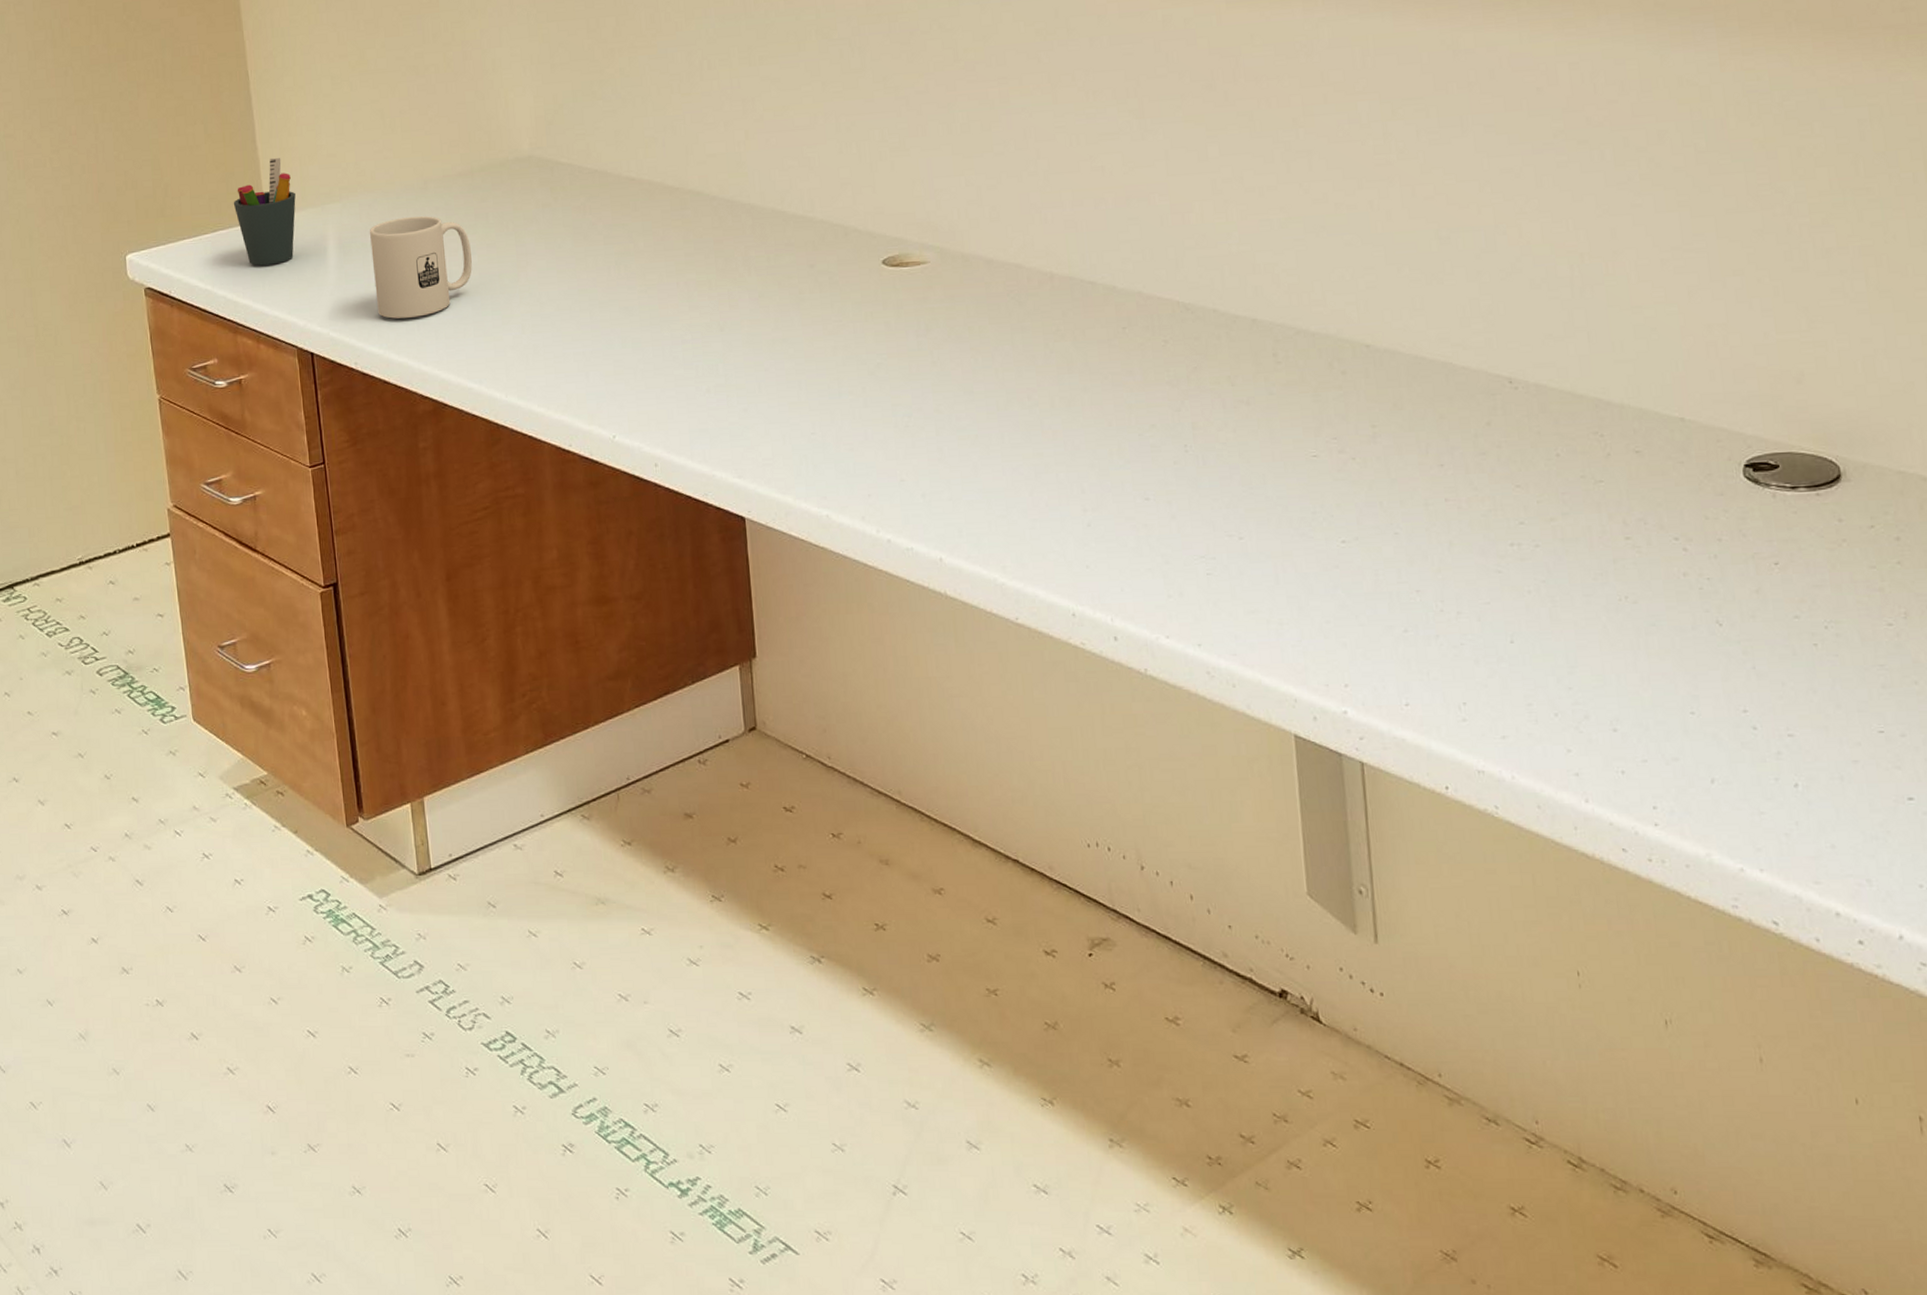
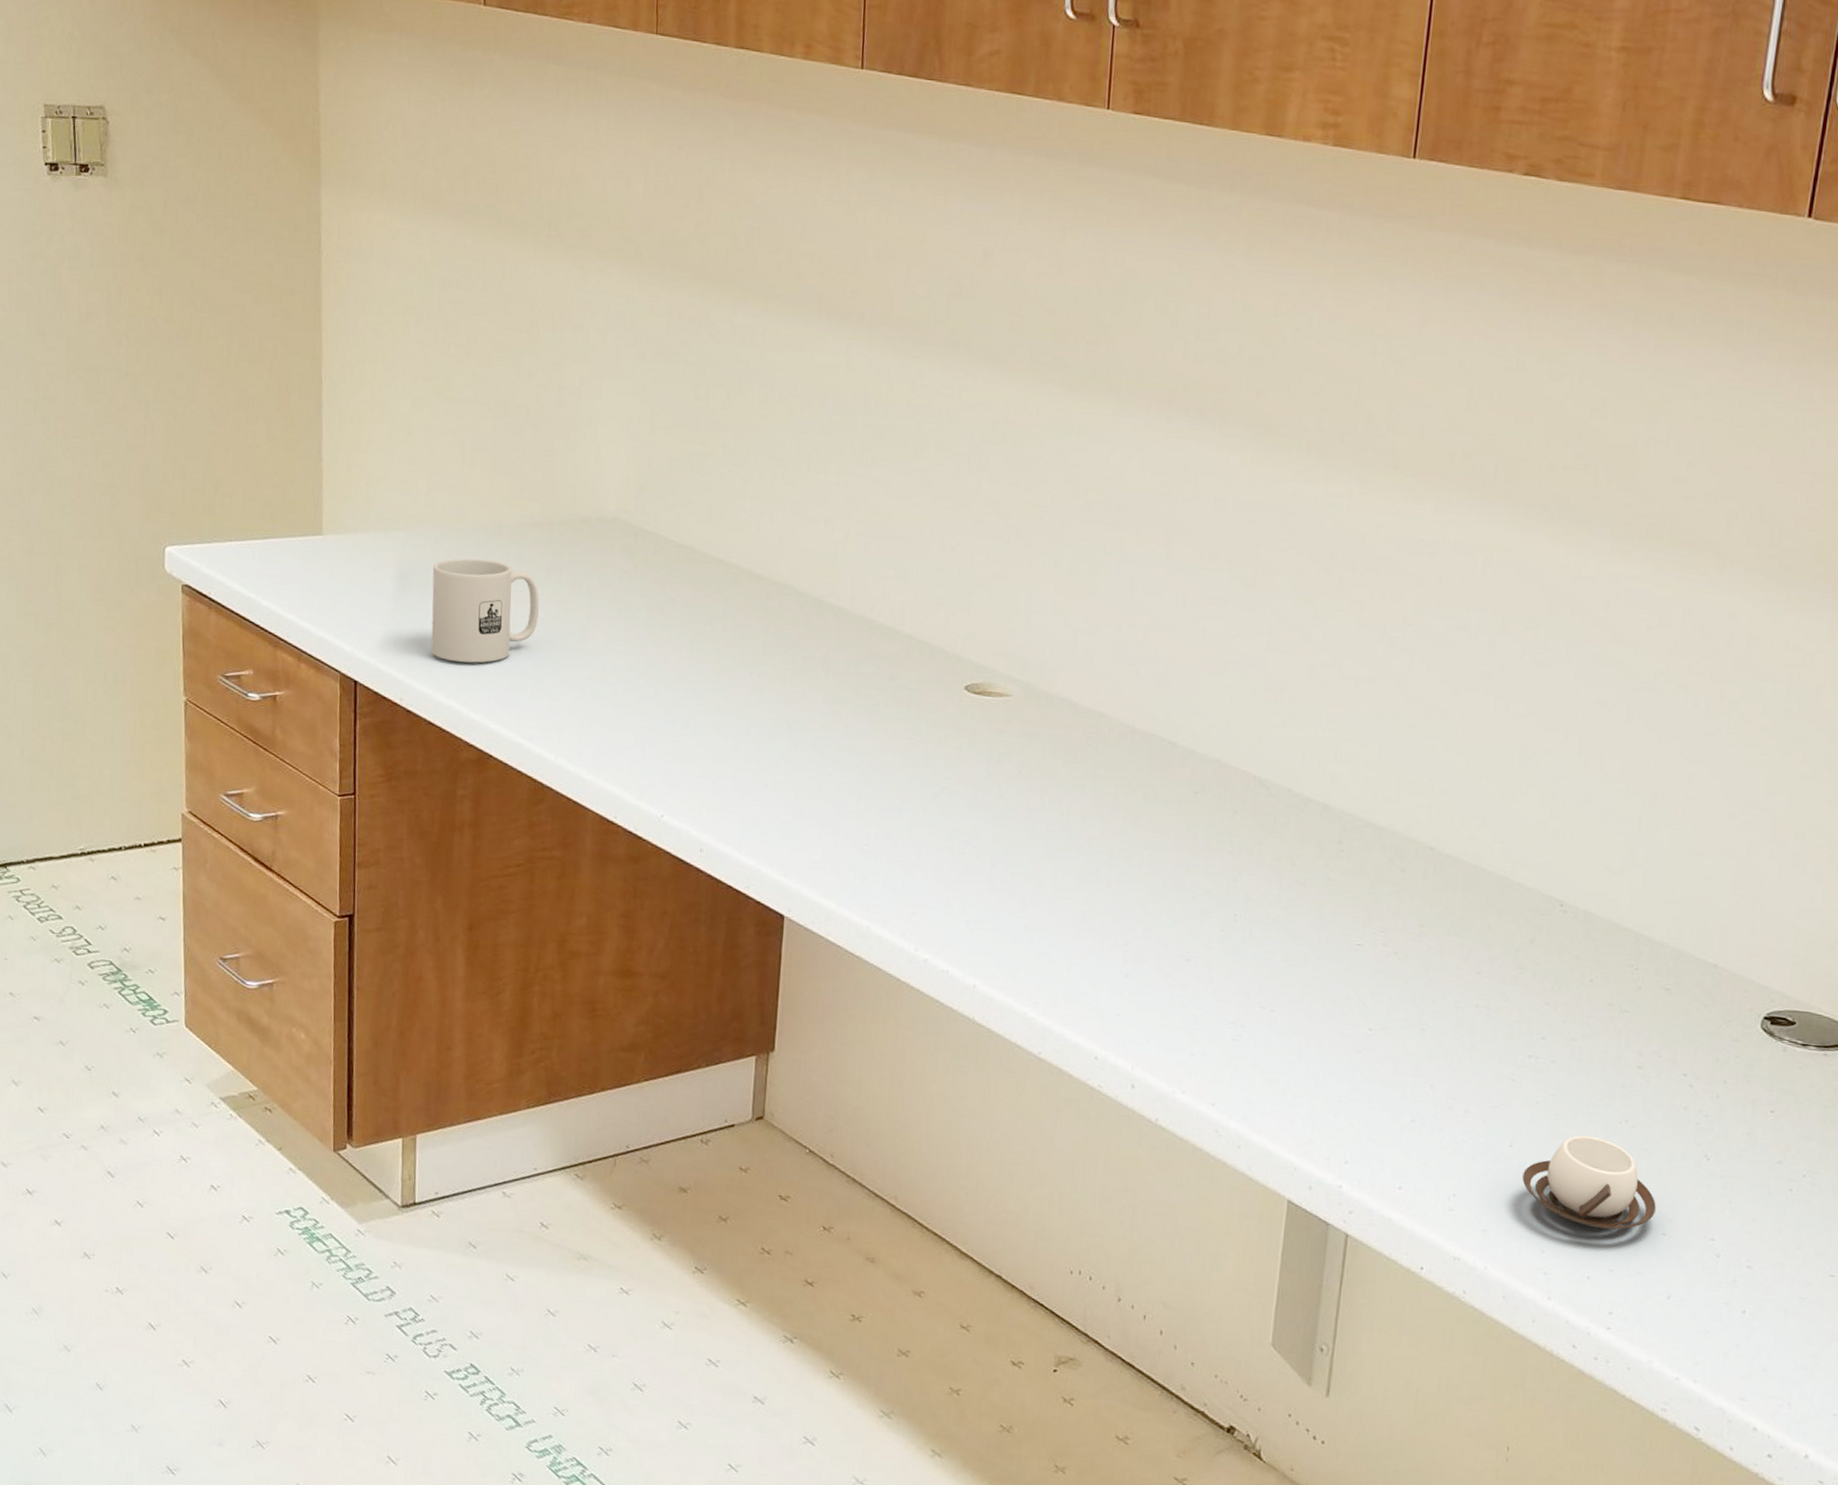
pen holder: present [233,157,296,266] -> none [289,471,358,584]
cup: none [1530,618,1678,717] -> present [1522,1135,1656,1230]

